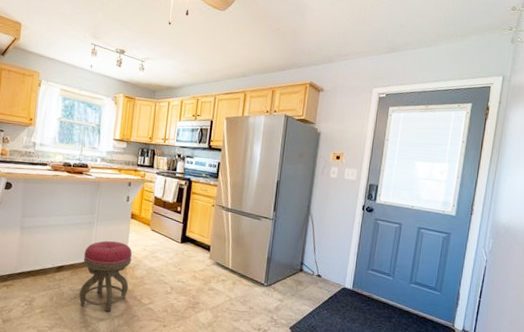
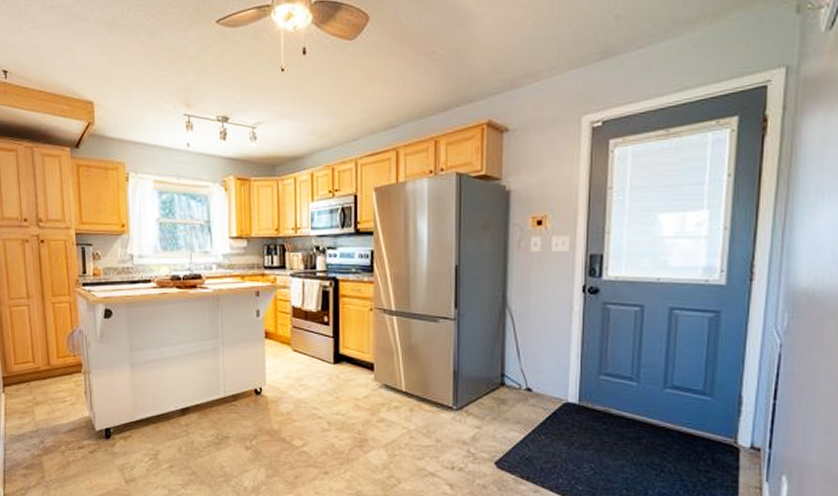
stool: present [79,241,132,312] -> none [212,369,274,460]

